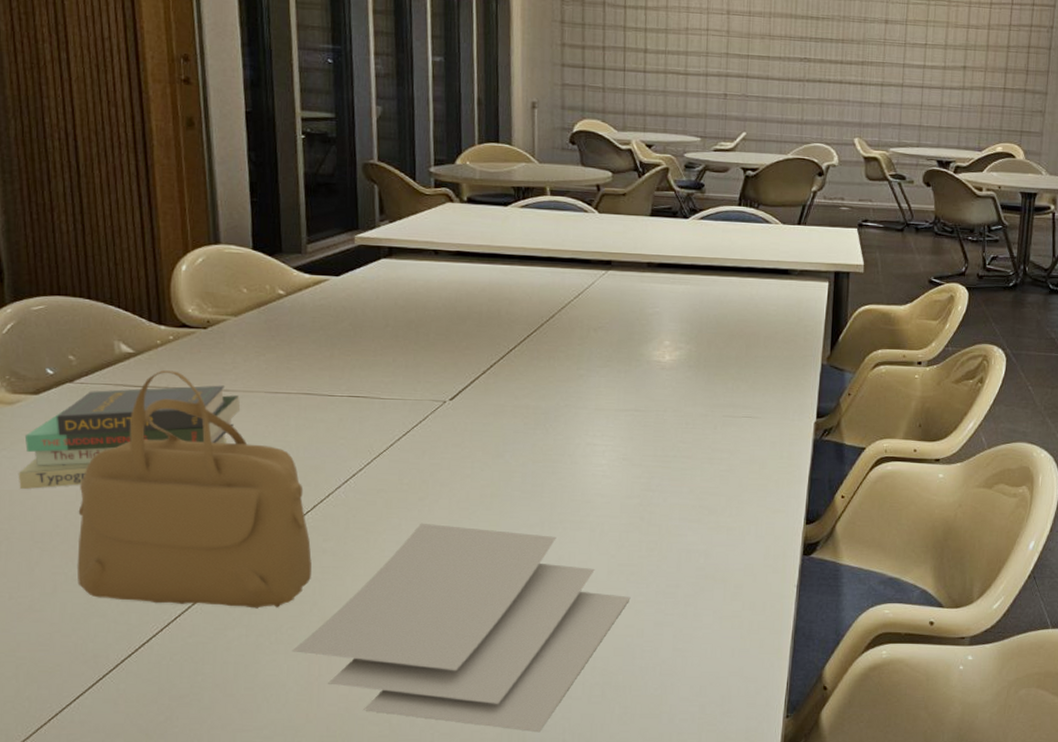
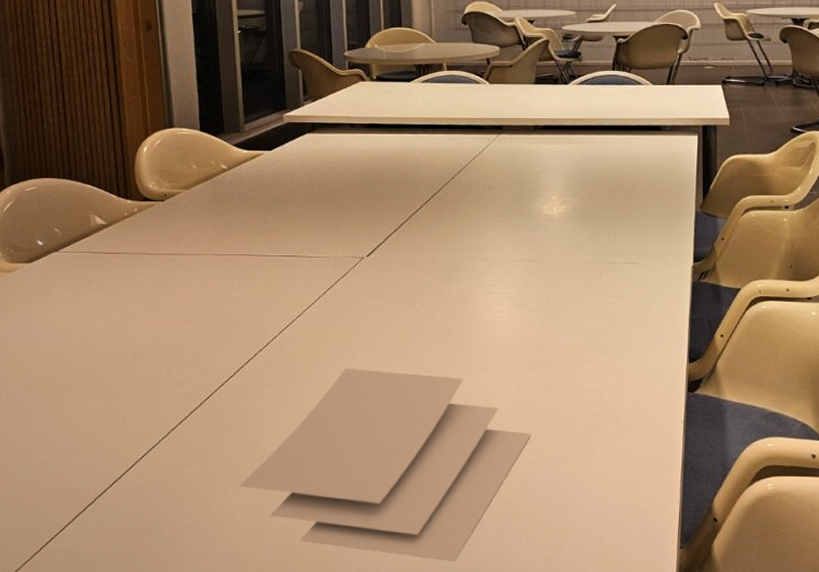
books: present [18,385,240,490] -> none [15,250,192,346]
handbag: present [76,370,312,609] -> none [62,239,254,448]

